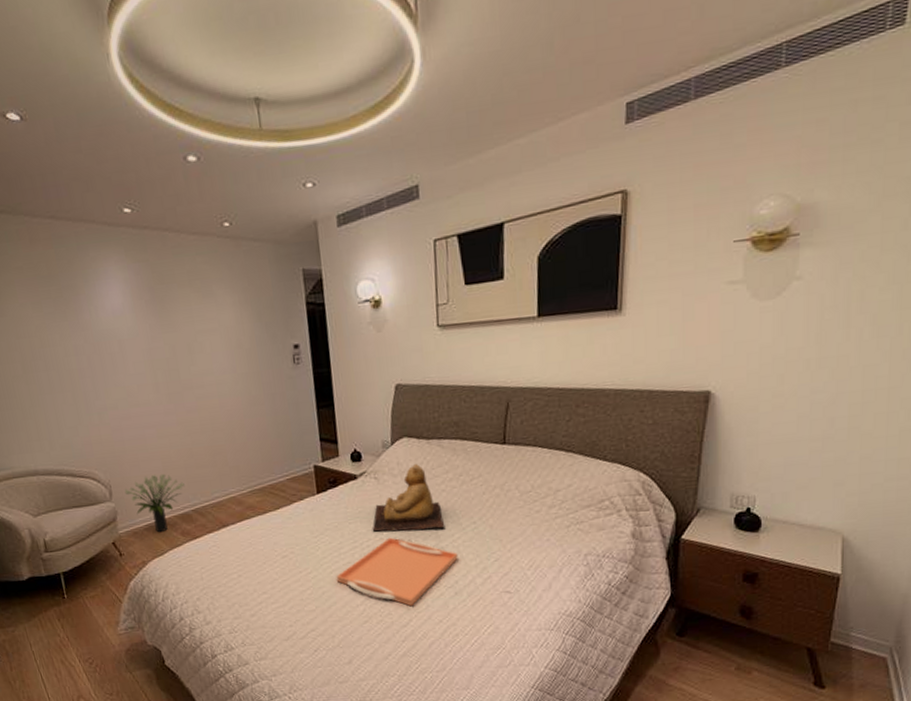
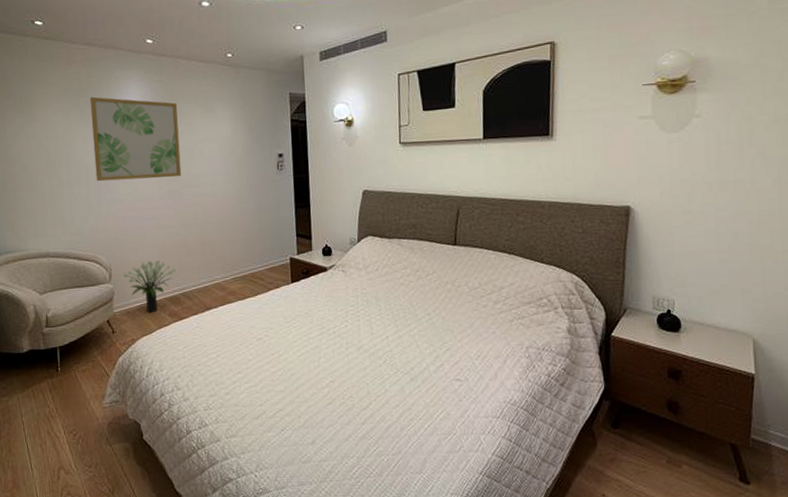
wall art: none [62,283,182,386] -> present [89,96,182,182]
serving tray: present [336,537,458,607] -> none [304,325,414,391]
teddy bear: present [372,463,445,532] -> none [338,259,403,320]

